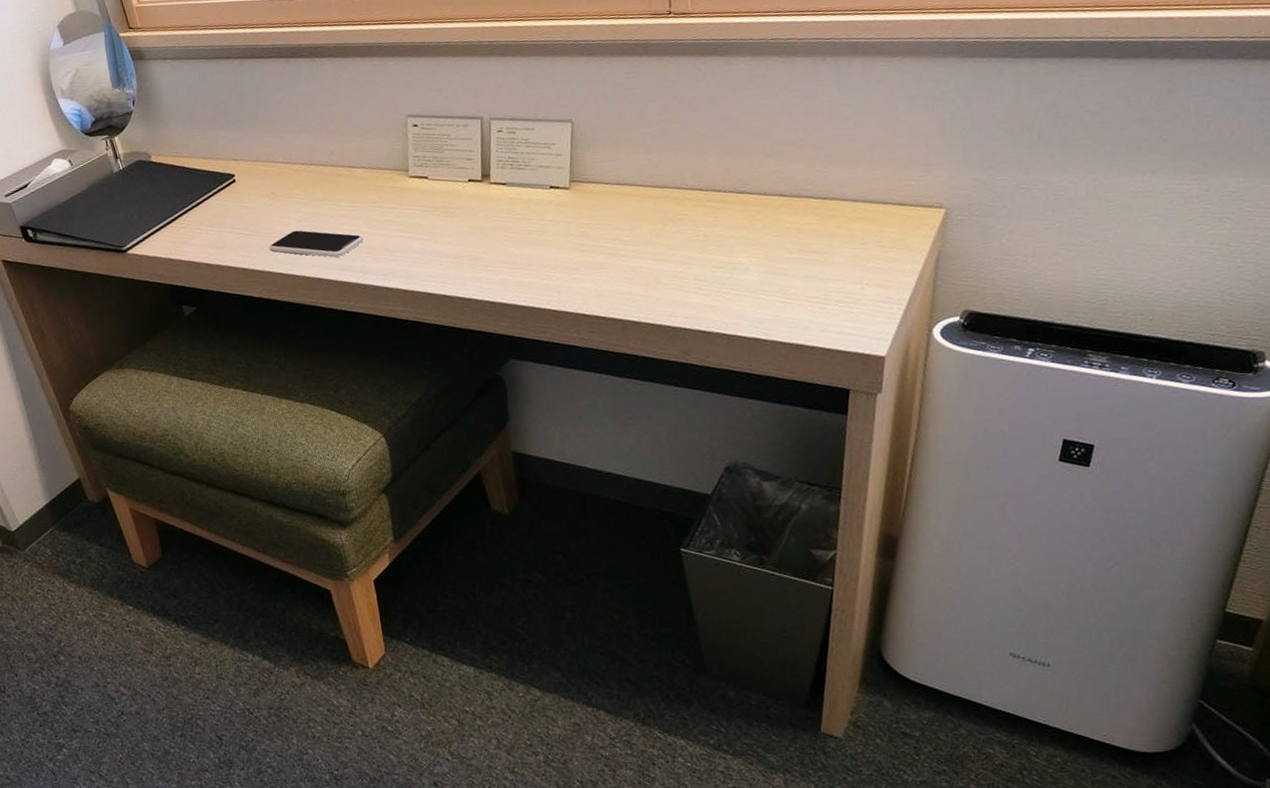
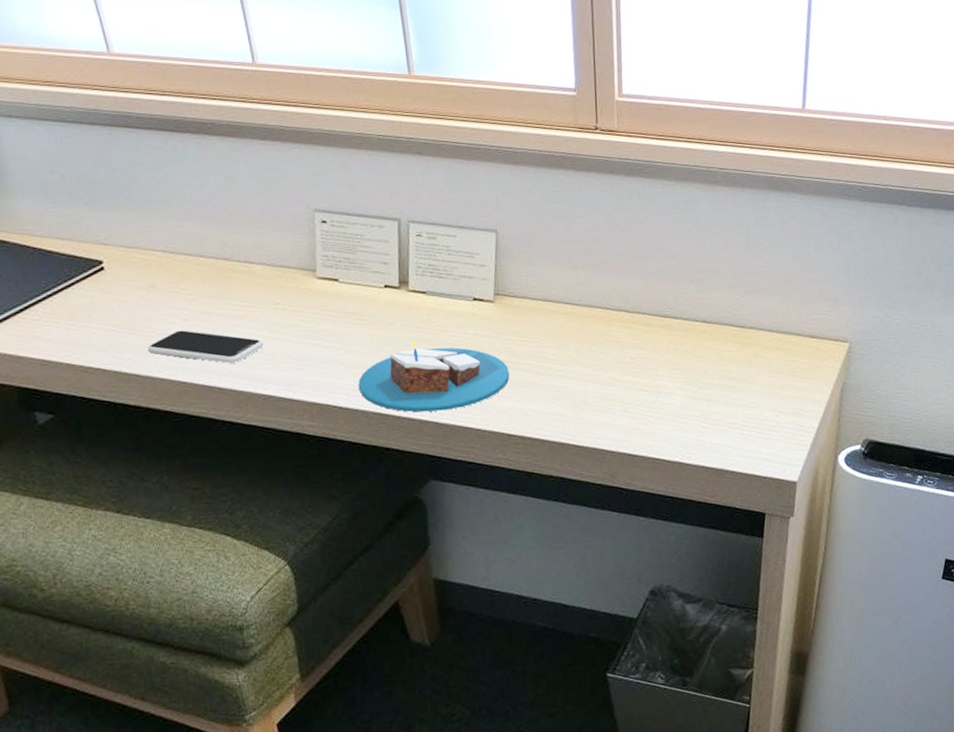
candle: none [445,228,584,296] -> present [358,340,510,412]

